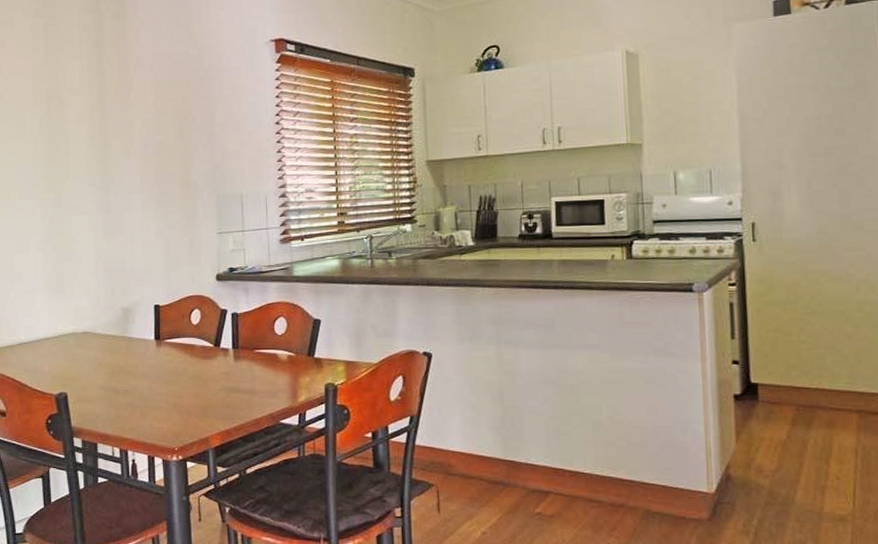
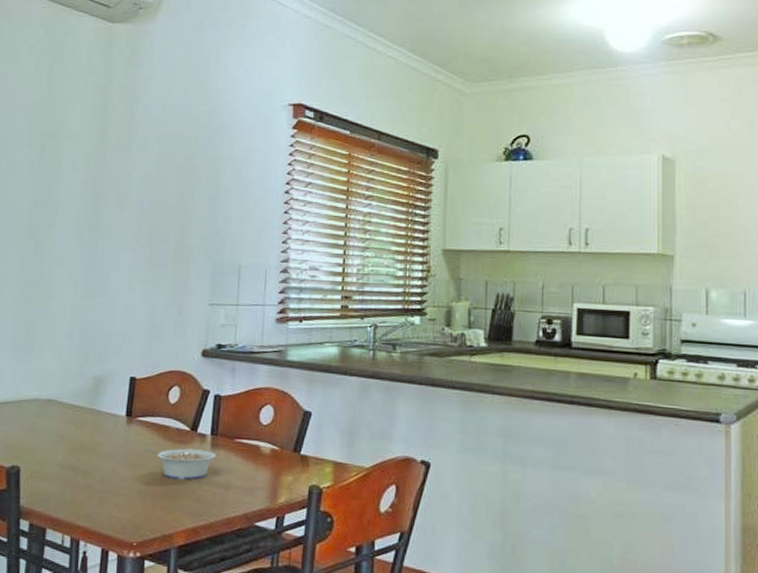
legume: none [175,362,240,390] -> present [145,448,217,481]

